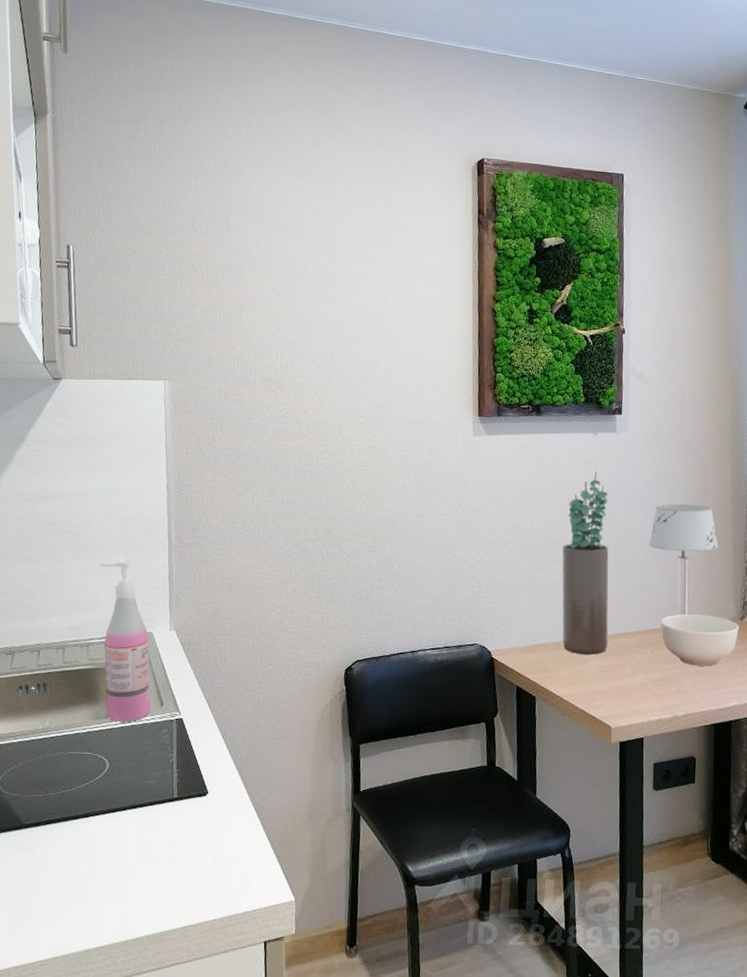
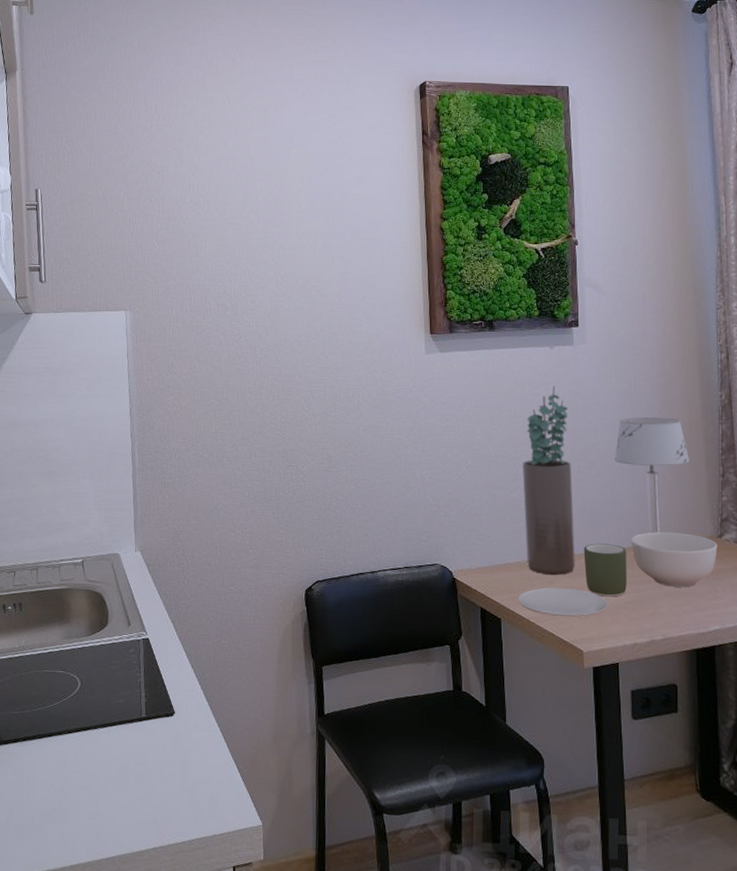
soap dispenser: present [99,559,151,722] -> none [69,483,119,642]
plate: none [552,666,637,695] -> present [518,587,608,618]
mug: none [616,624,657,676] -> present [583,543,627,597]

